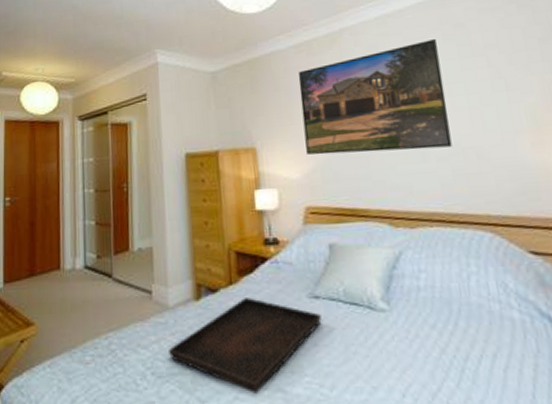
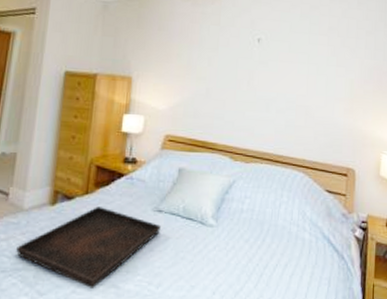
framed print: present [298,39,452,155] -> none [175,14,295,103]

